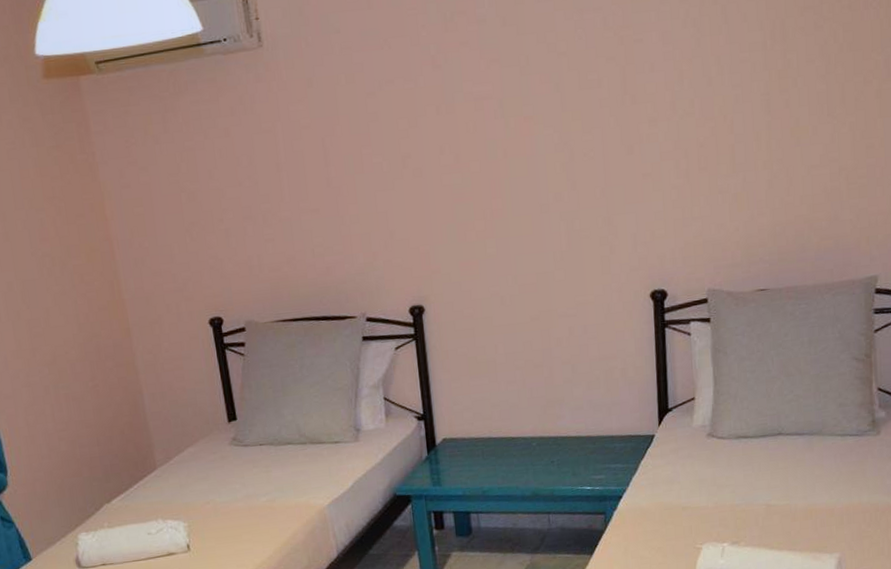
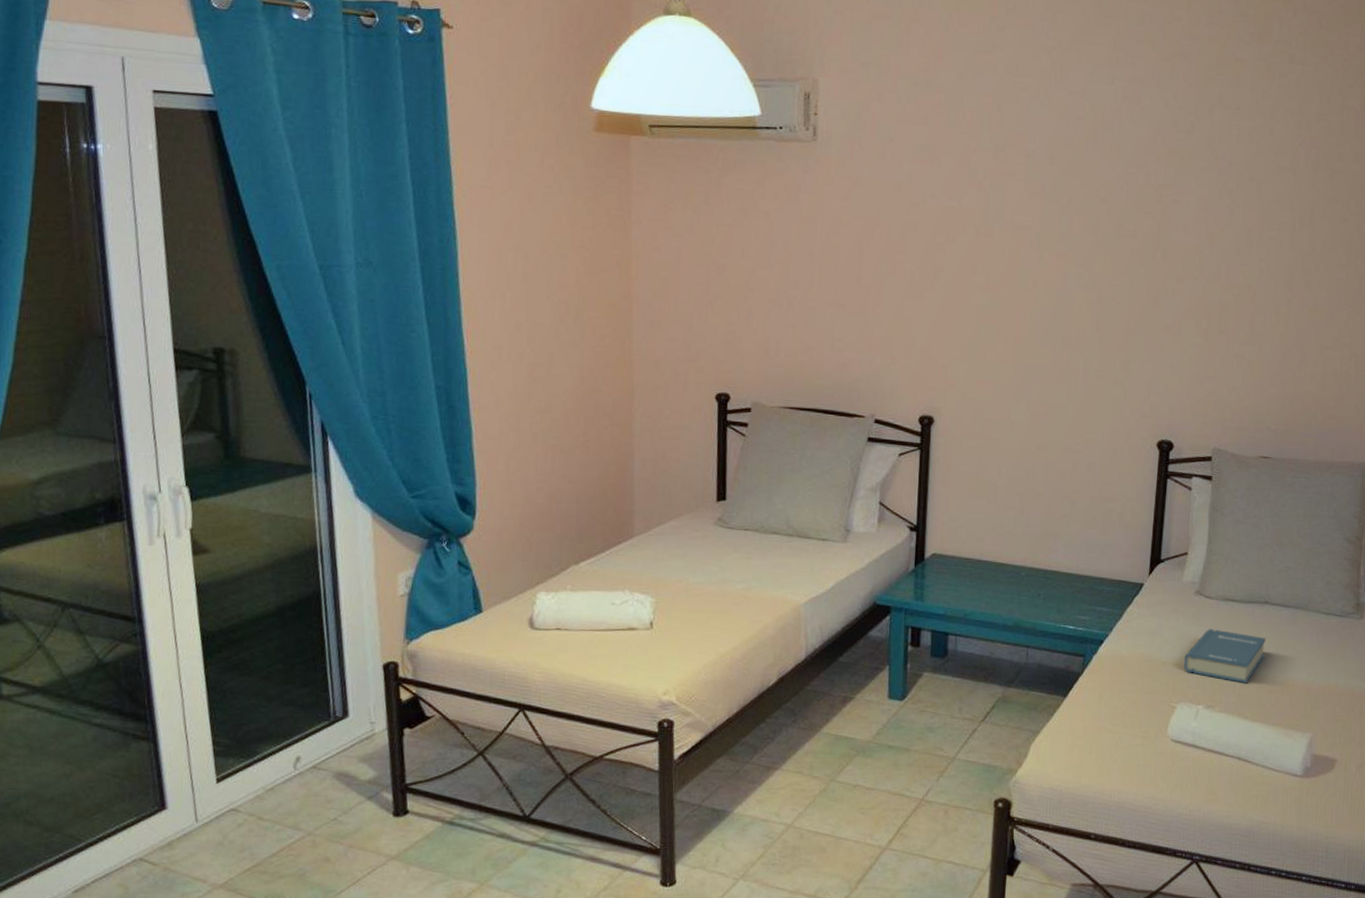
hardback book: none [704,467,784,516] -> present [1184,628,1266,683]

